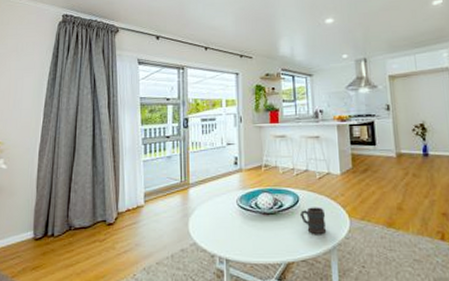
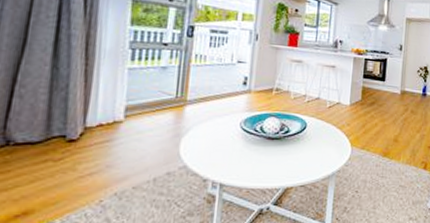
mug: present [299,207,327,234] -> none [305,134,330,161]

